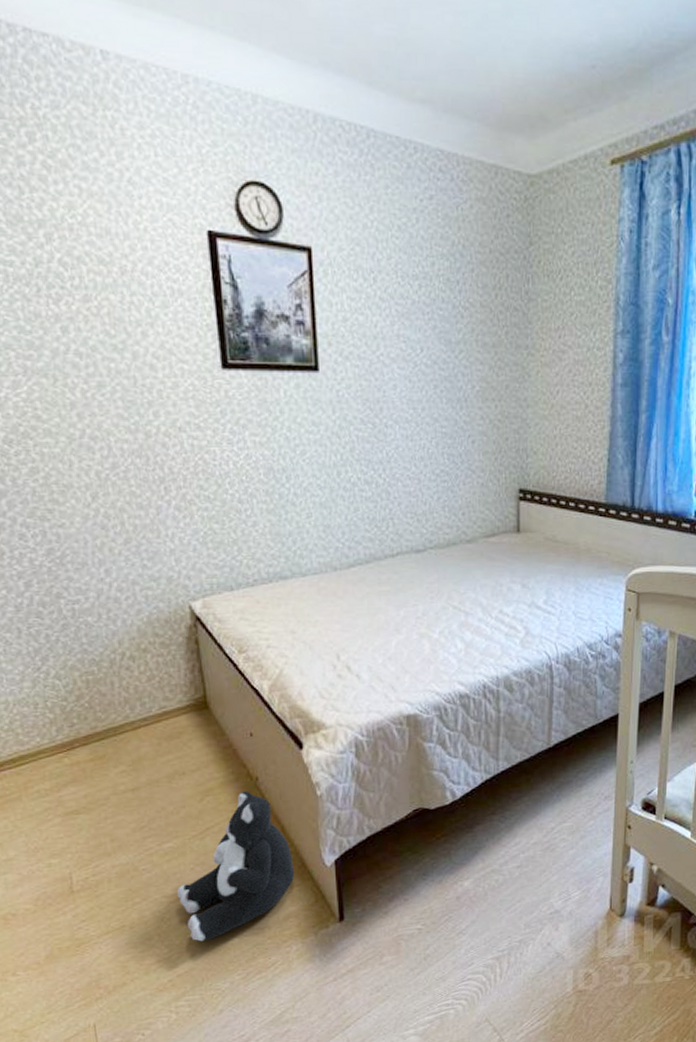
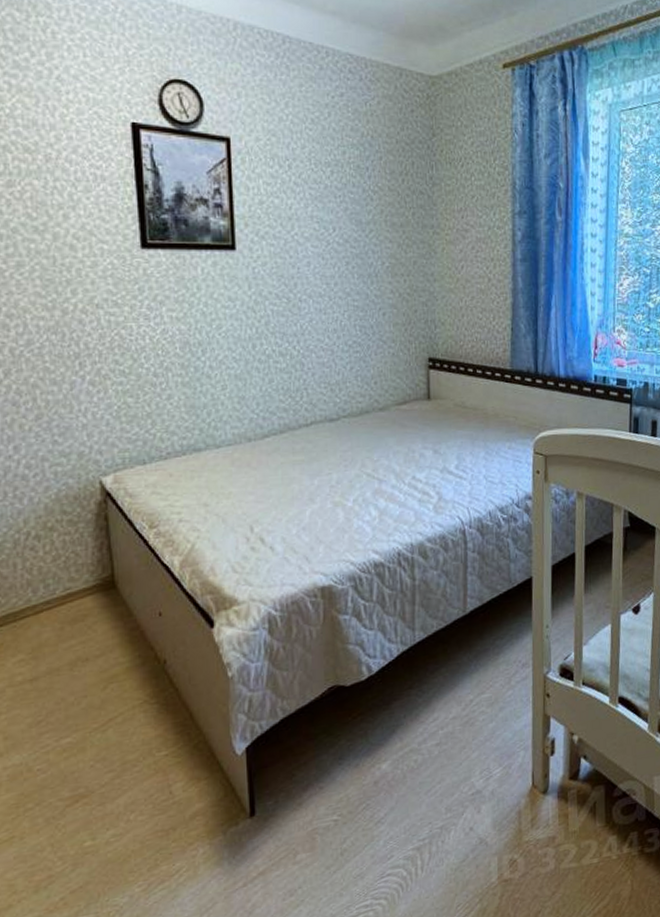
plush toy: present [176,791,295,942] -> none [73,675,203,850]

